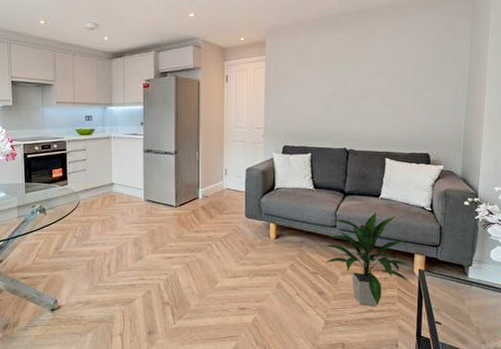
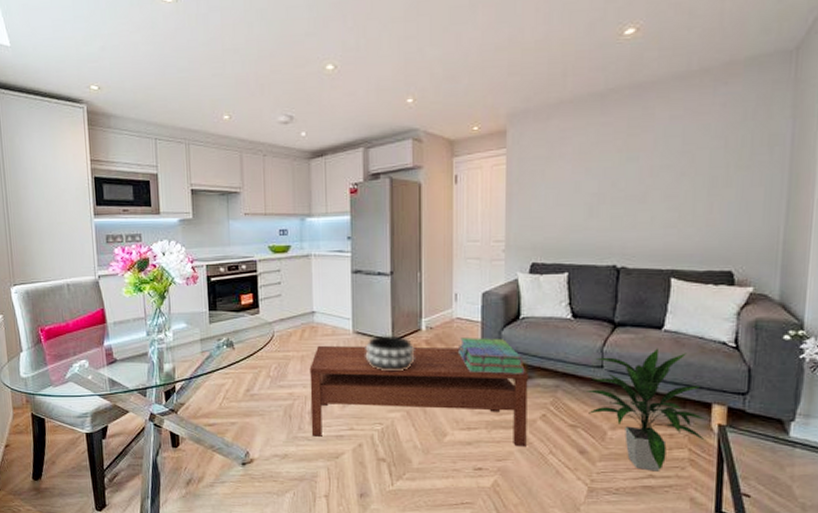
coffee table: none [108,210,280,290] -> present [309,345,528,447]
decorative bowl: none [154,202,194,232] -> present [365,335,415,372]
stack of books: none [227,204,278,233] -> present [457,338,525,374]

